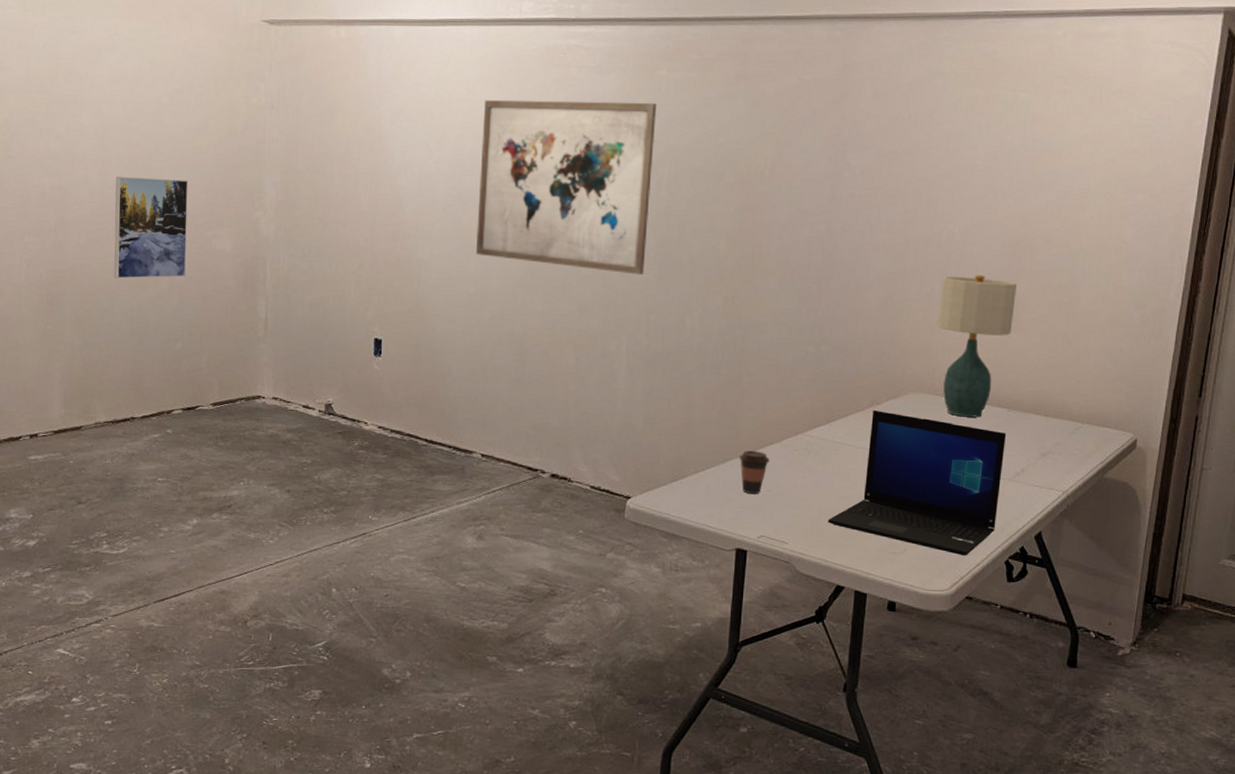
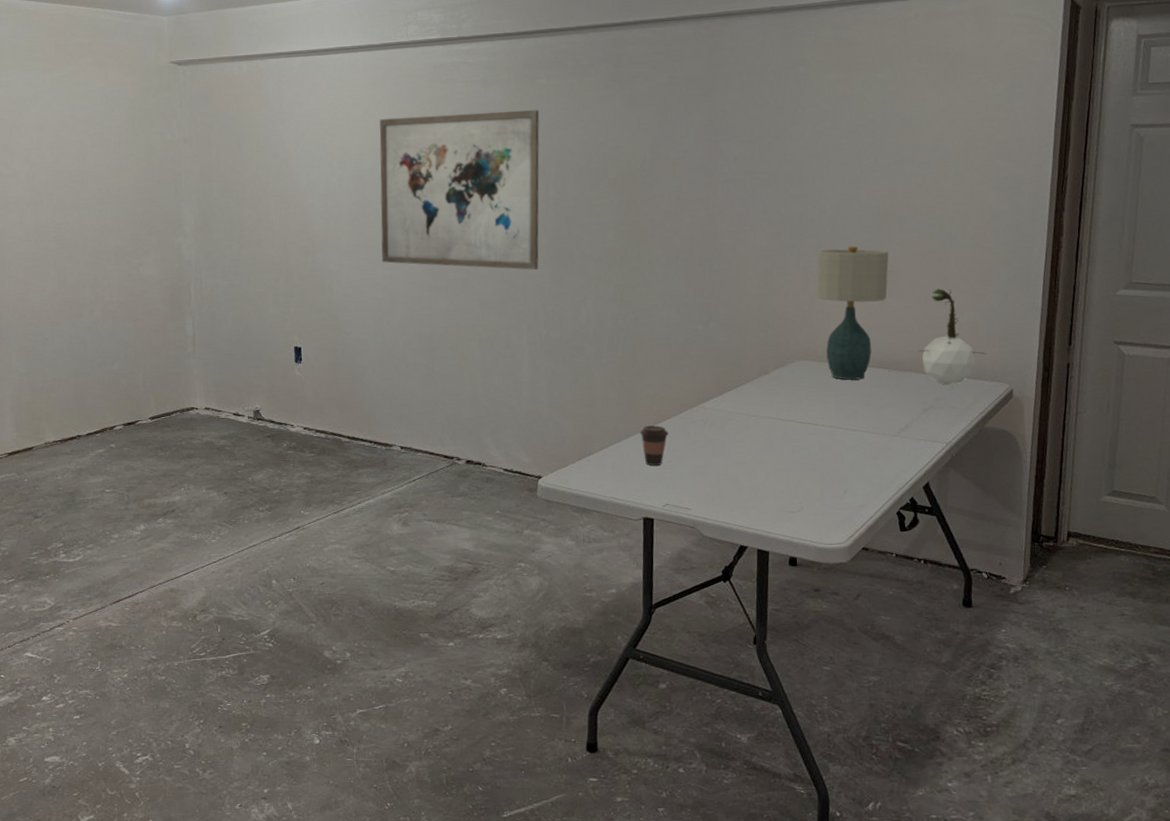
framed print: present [114,176,188,279] -> none [47,214,118,309]
laptop: present [828,409,1007,556] -> none [727,379,890,510]
plant: none [1039,327,1113,430] -> present [917,288,987,385]

